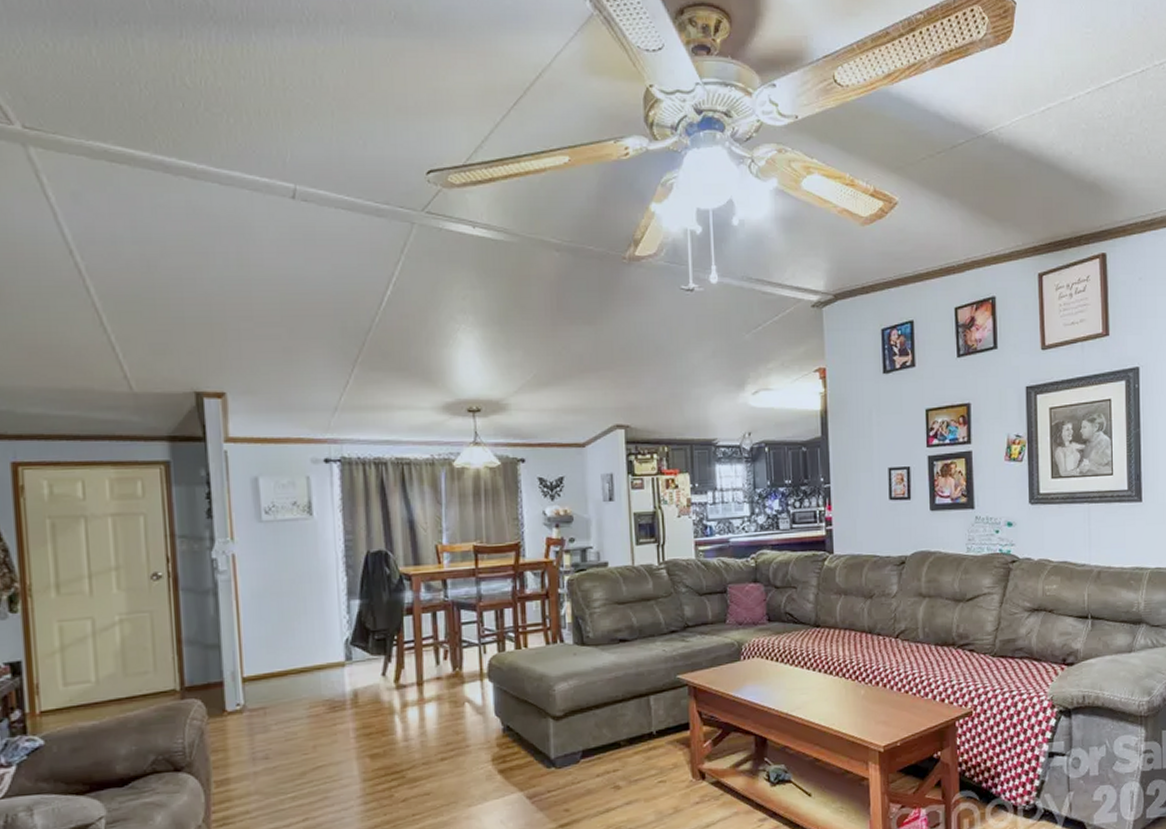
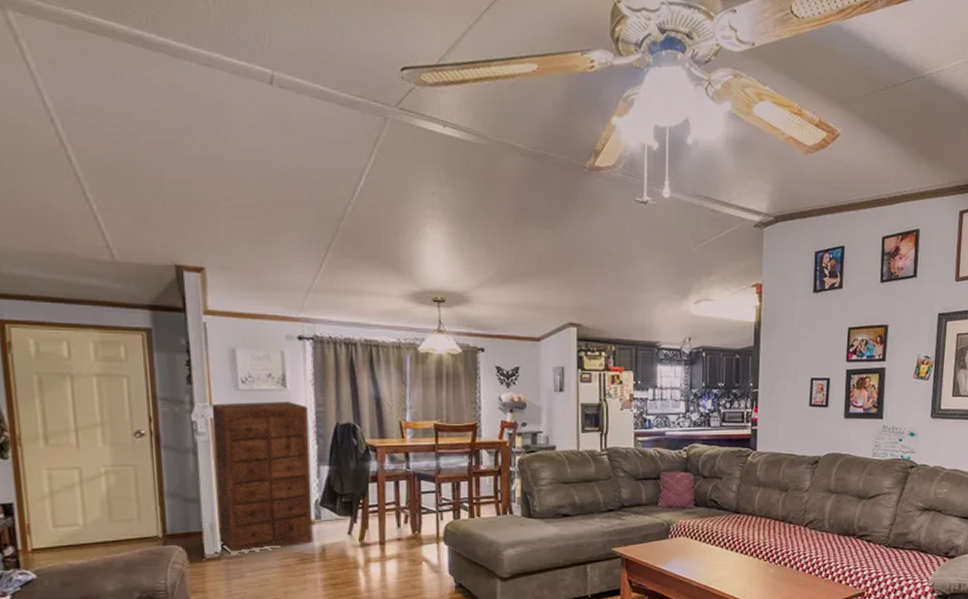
dresser: none [231,530,344,705] -> present [210,401,313,554]

